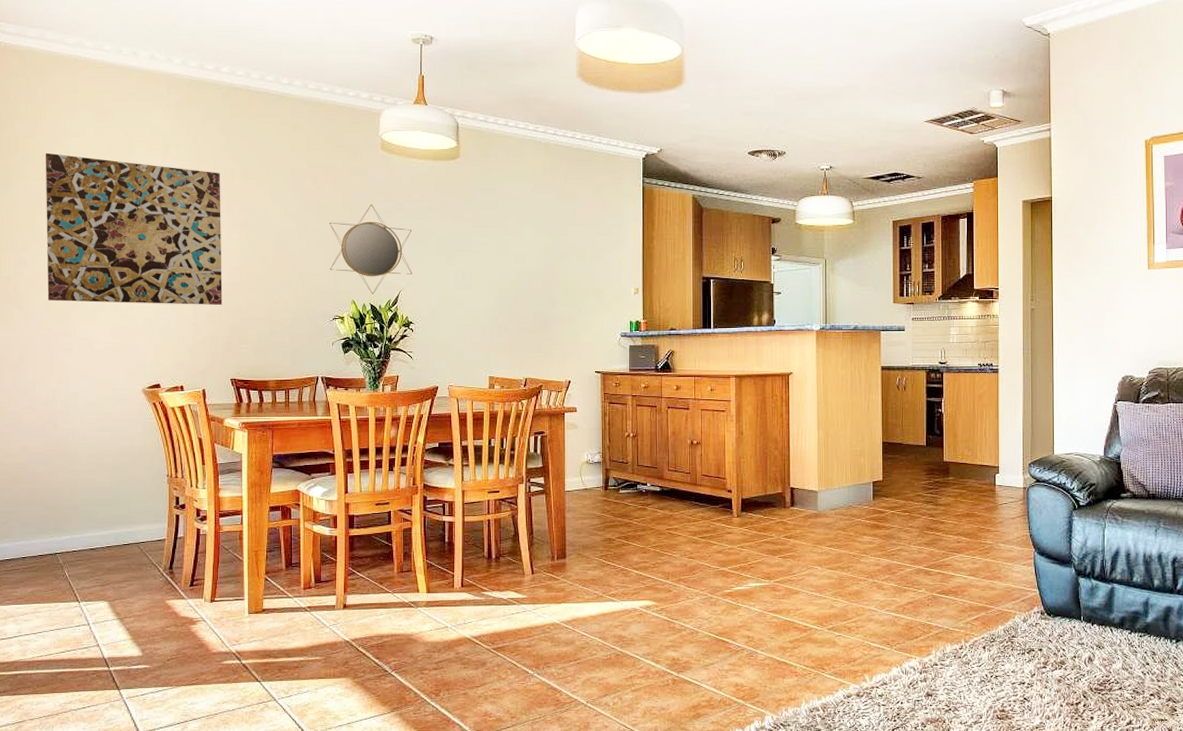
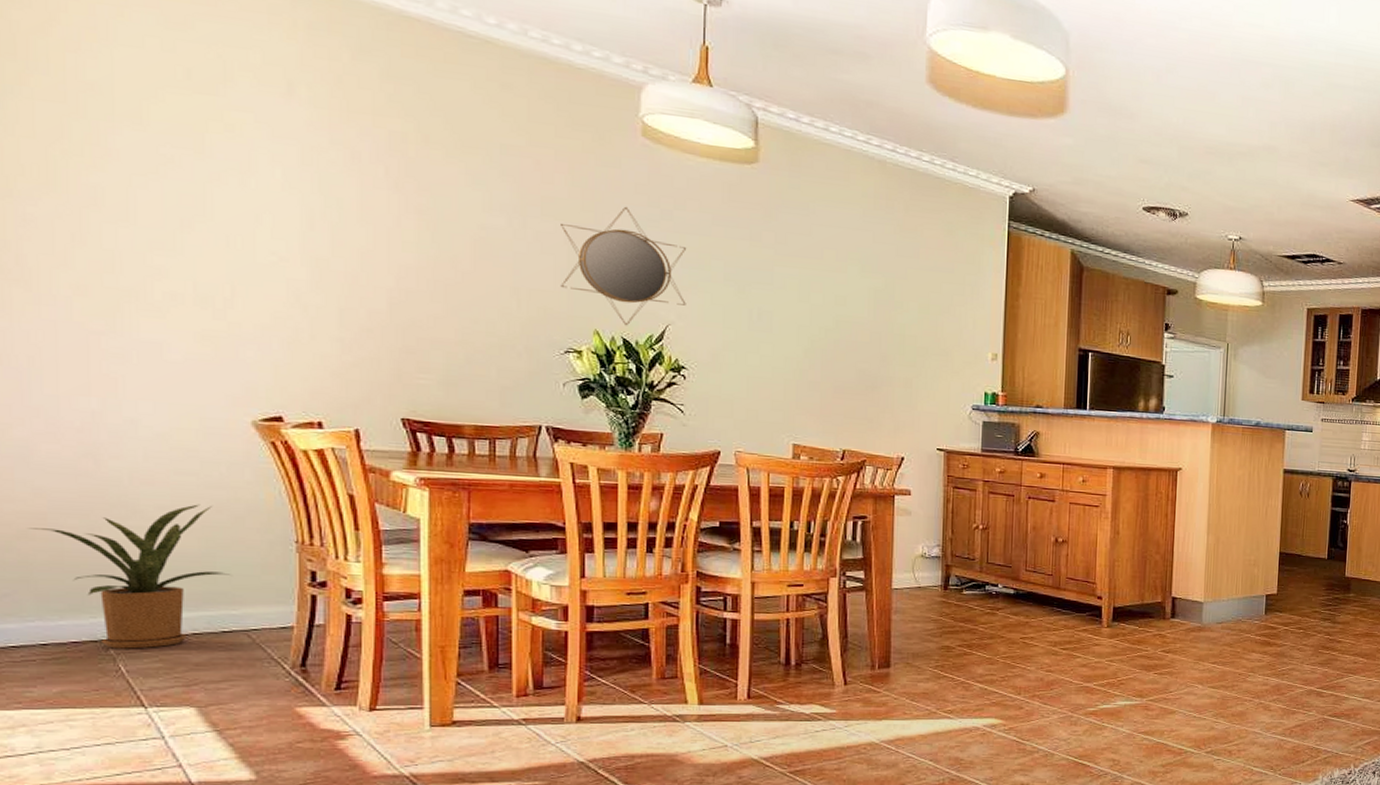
house plant: none [17,451,128,559] -> present [28,504,230,649]
wall art: present [45,152,222,306] -> none [68,63,388,318]

